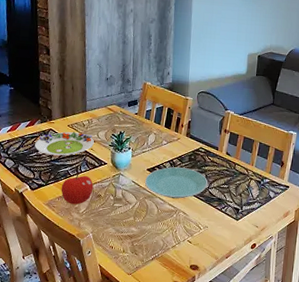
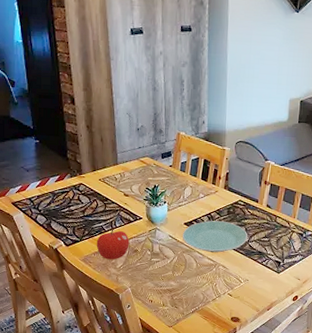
salad plate: present [35,131,94,156] -> none [66,185,128,211]

